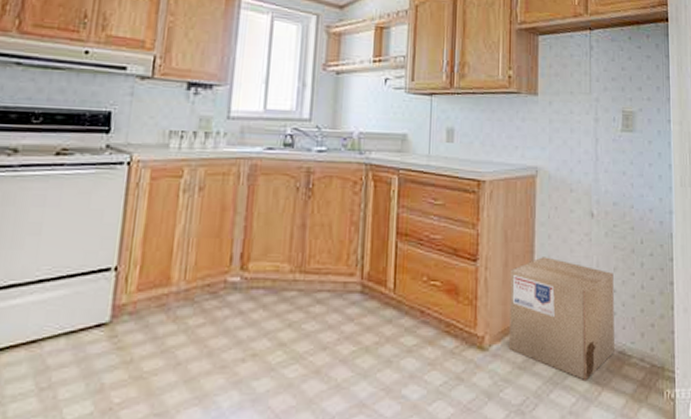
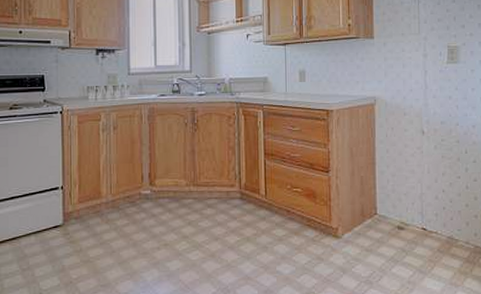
cardboard box: present [509,257,614,380] -> none [356,167,444,258]

